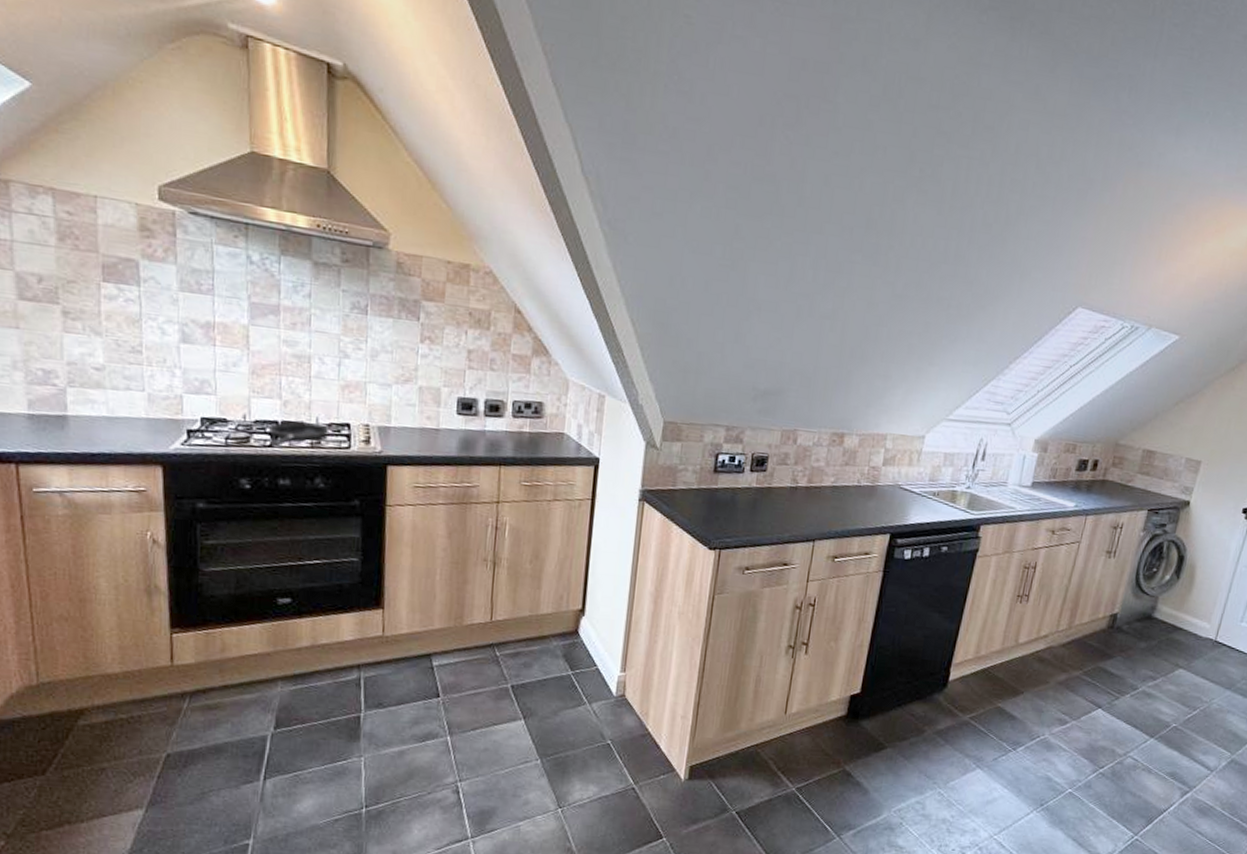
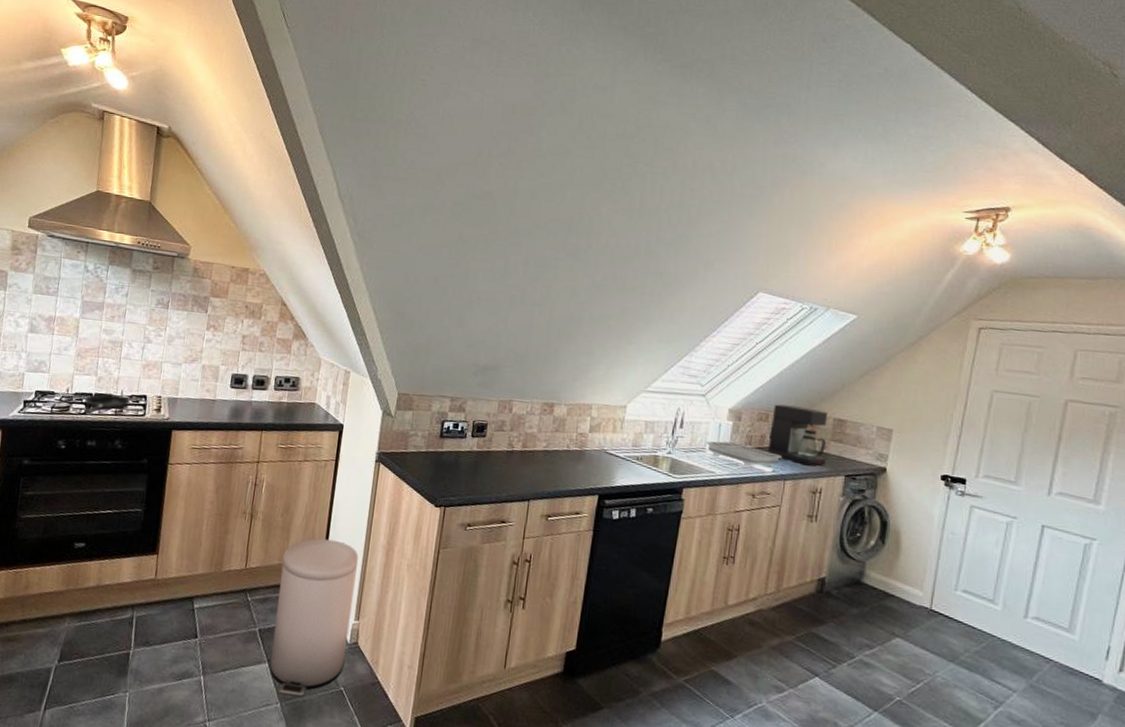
pedal bin: none [526,586,622,753] -> present [269,538,358,698]
dish rack: none [1007,474,1087,502] -> present [705,441,783,467]
coffee maker: none [1071,434,1137,500] -> present [767,404,827,466]

